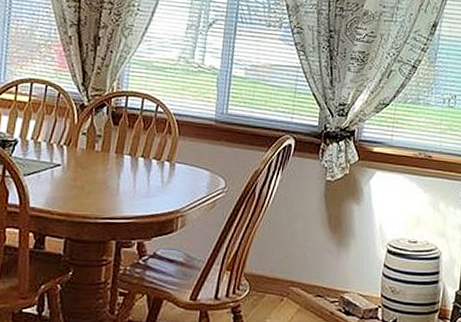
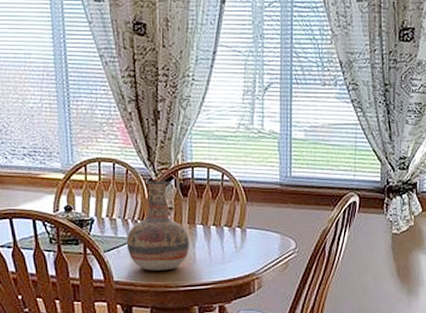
vase: none [48,106,115,200] -> present [126,180,190,271]

